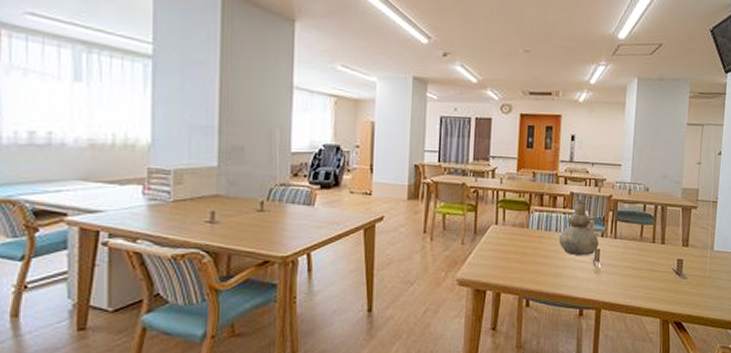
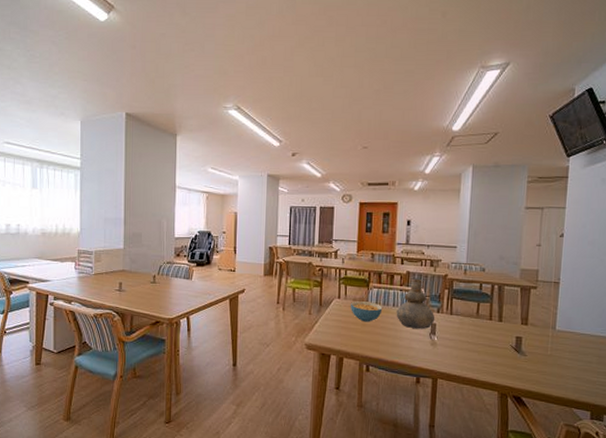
cereal bowl: none [509,227,545,251] -> present [351,301,383,322]

